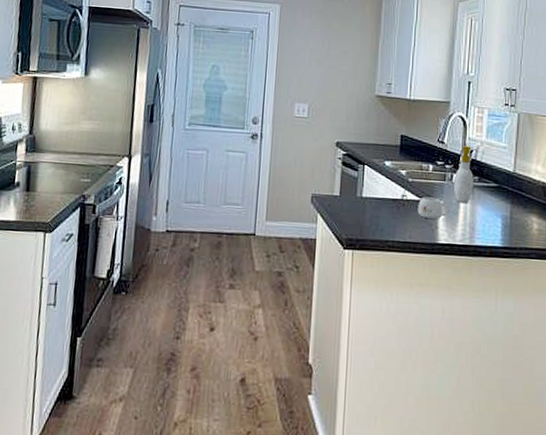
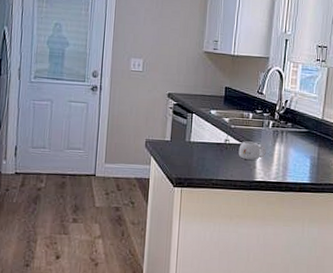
soap bottle: present [454,145,478,204] -> none [270,96,292,147]

